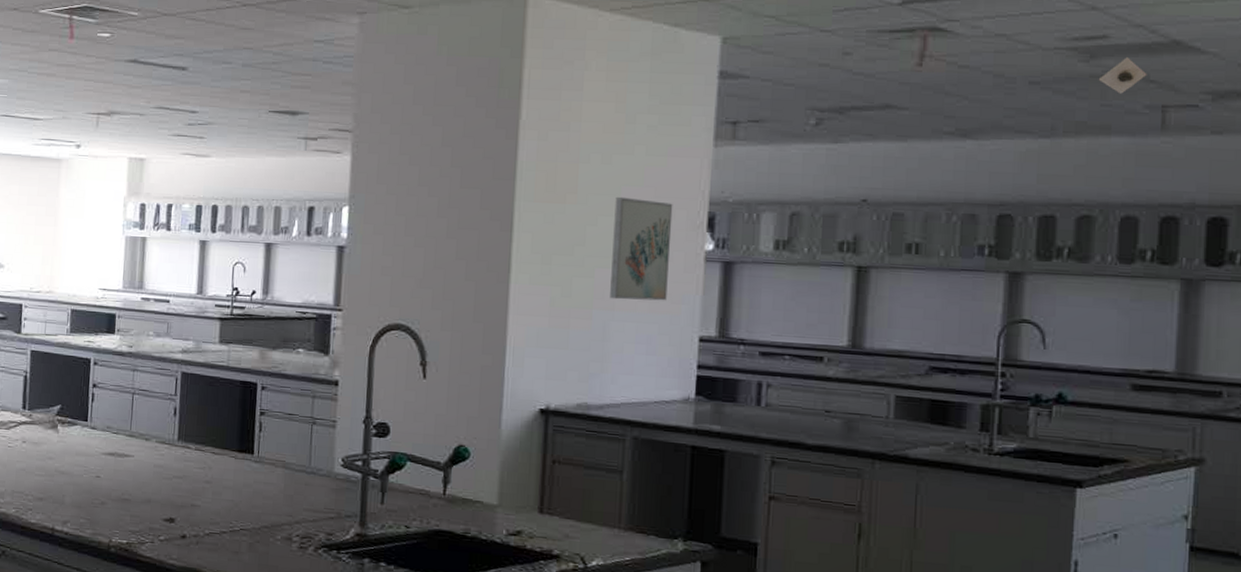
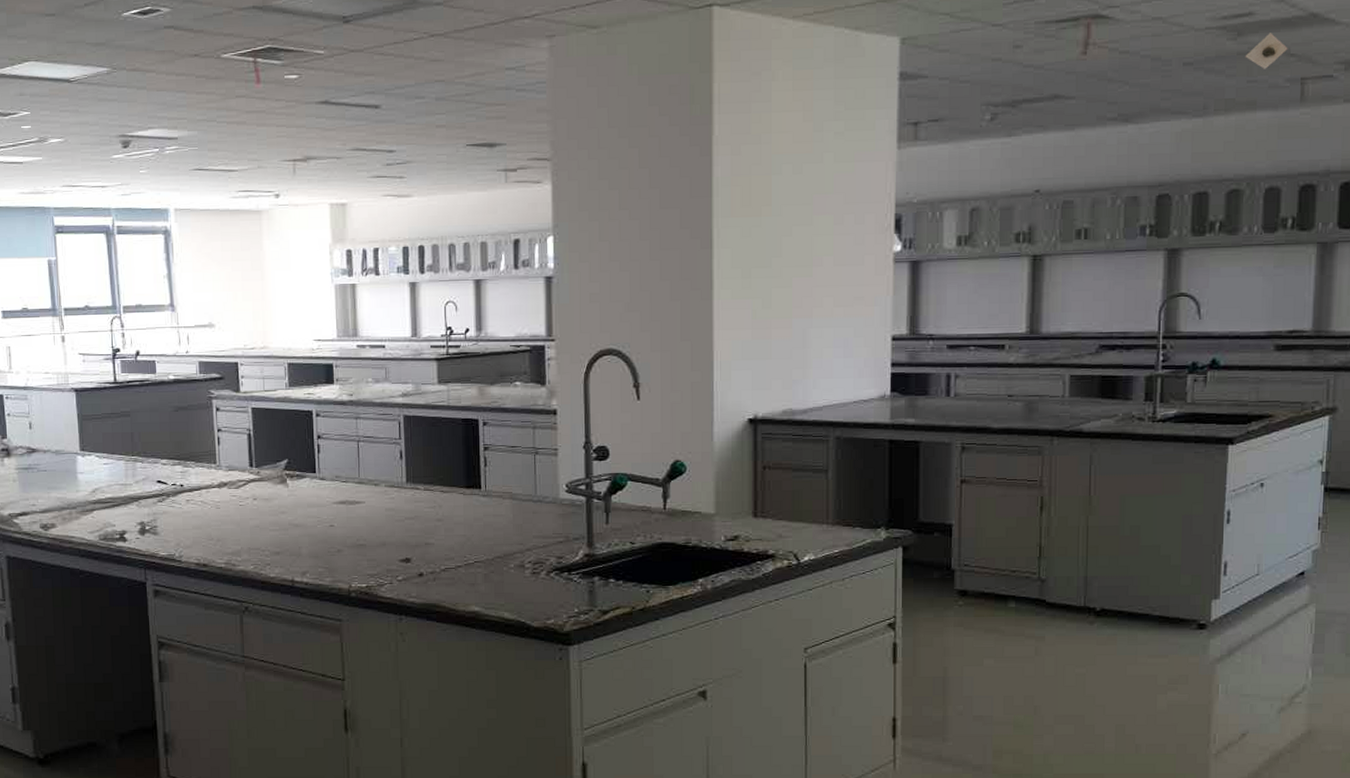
wall art: present [610,196,673,301] -> none [808,205,862,307]

